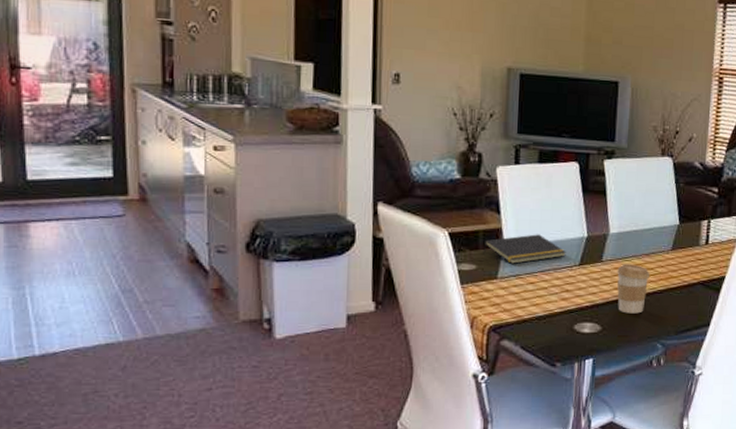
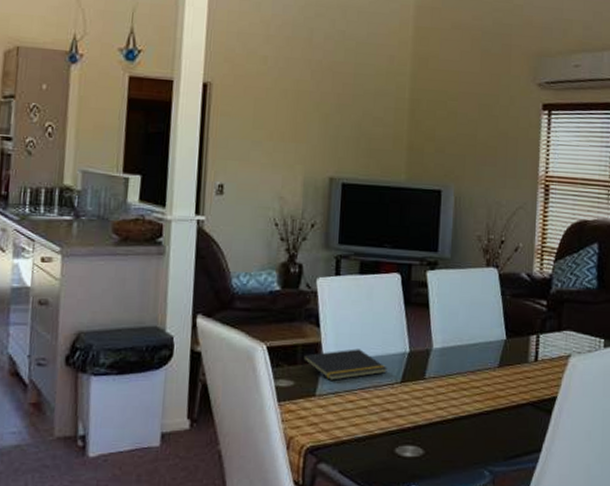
coffee cup: present [617,264,650,314] -> none [441,381,476,437]

